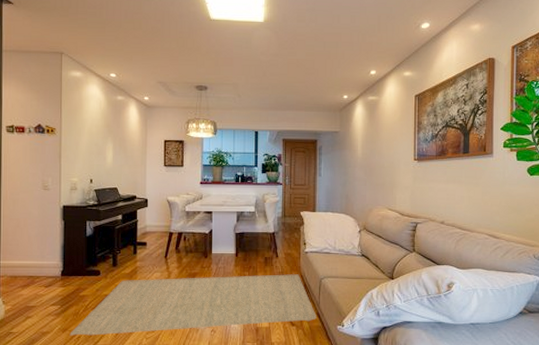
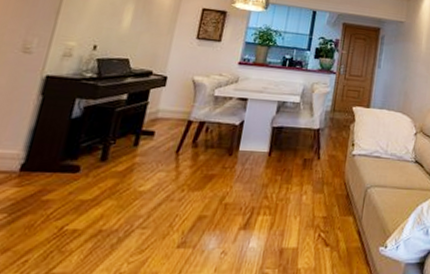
rug: present [69,274,317,336] -> none [11,180,357,259]

